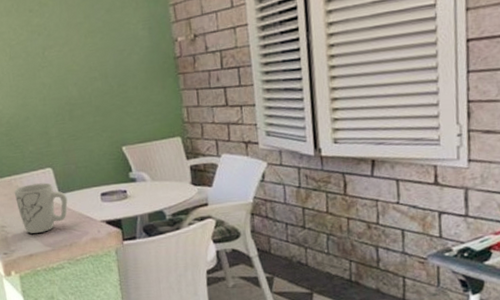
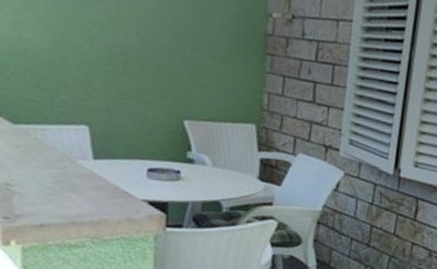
mug: present [14,182,68,234] -> none [30,139,103,201]

